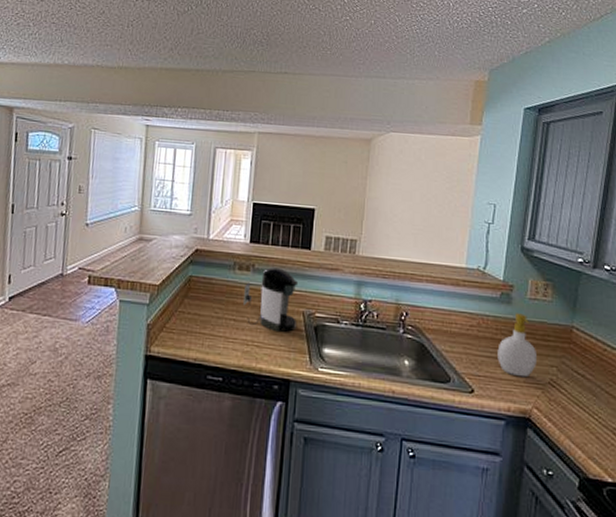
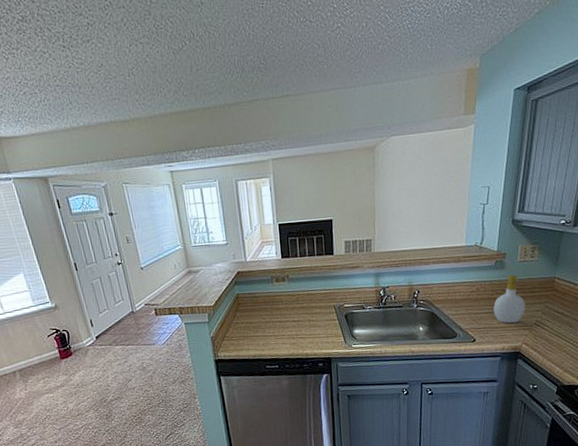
coffee maker: present [243,267,299,332] -> none [283,274,330,324]

